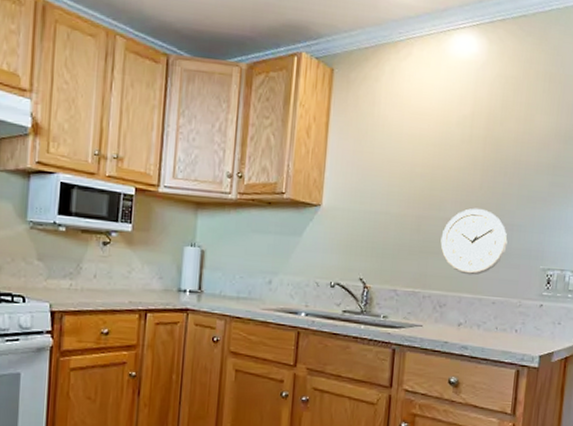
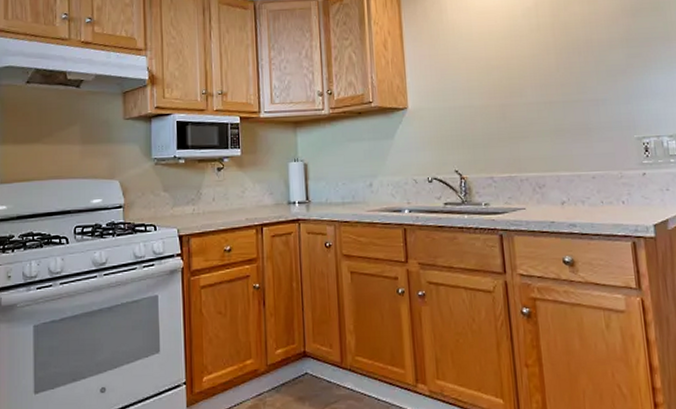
wall clock: present [440,208,508,275] -> none [527,89,596,154]

